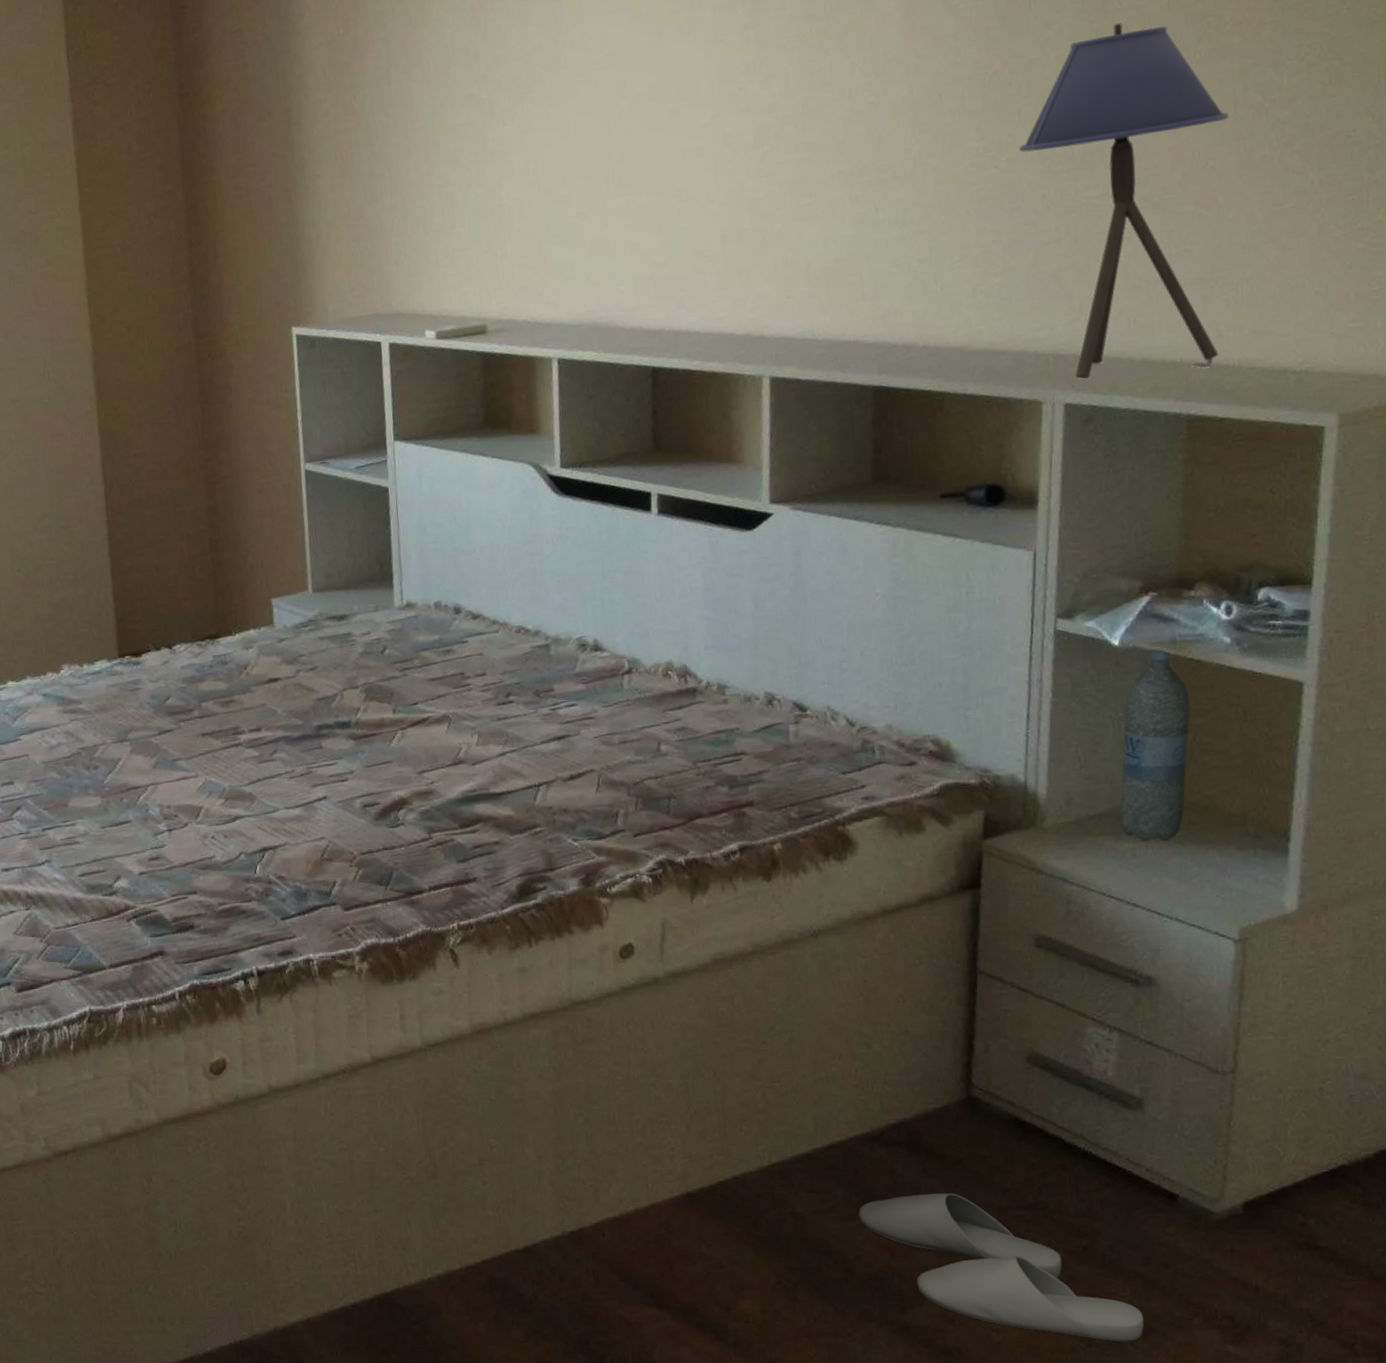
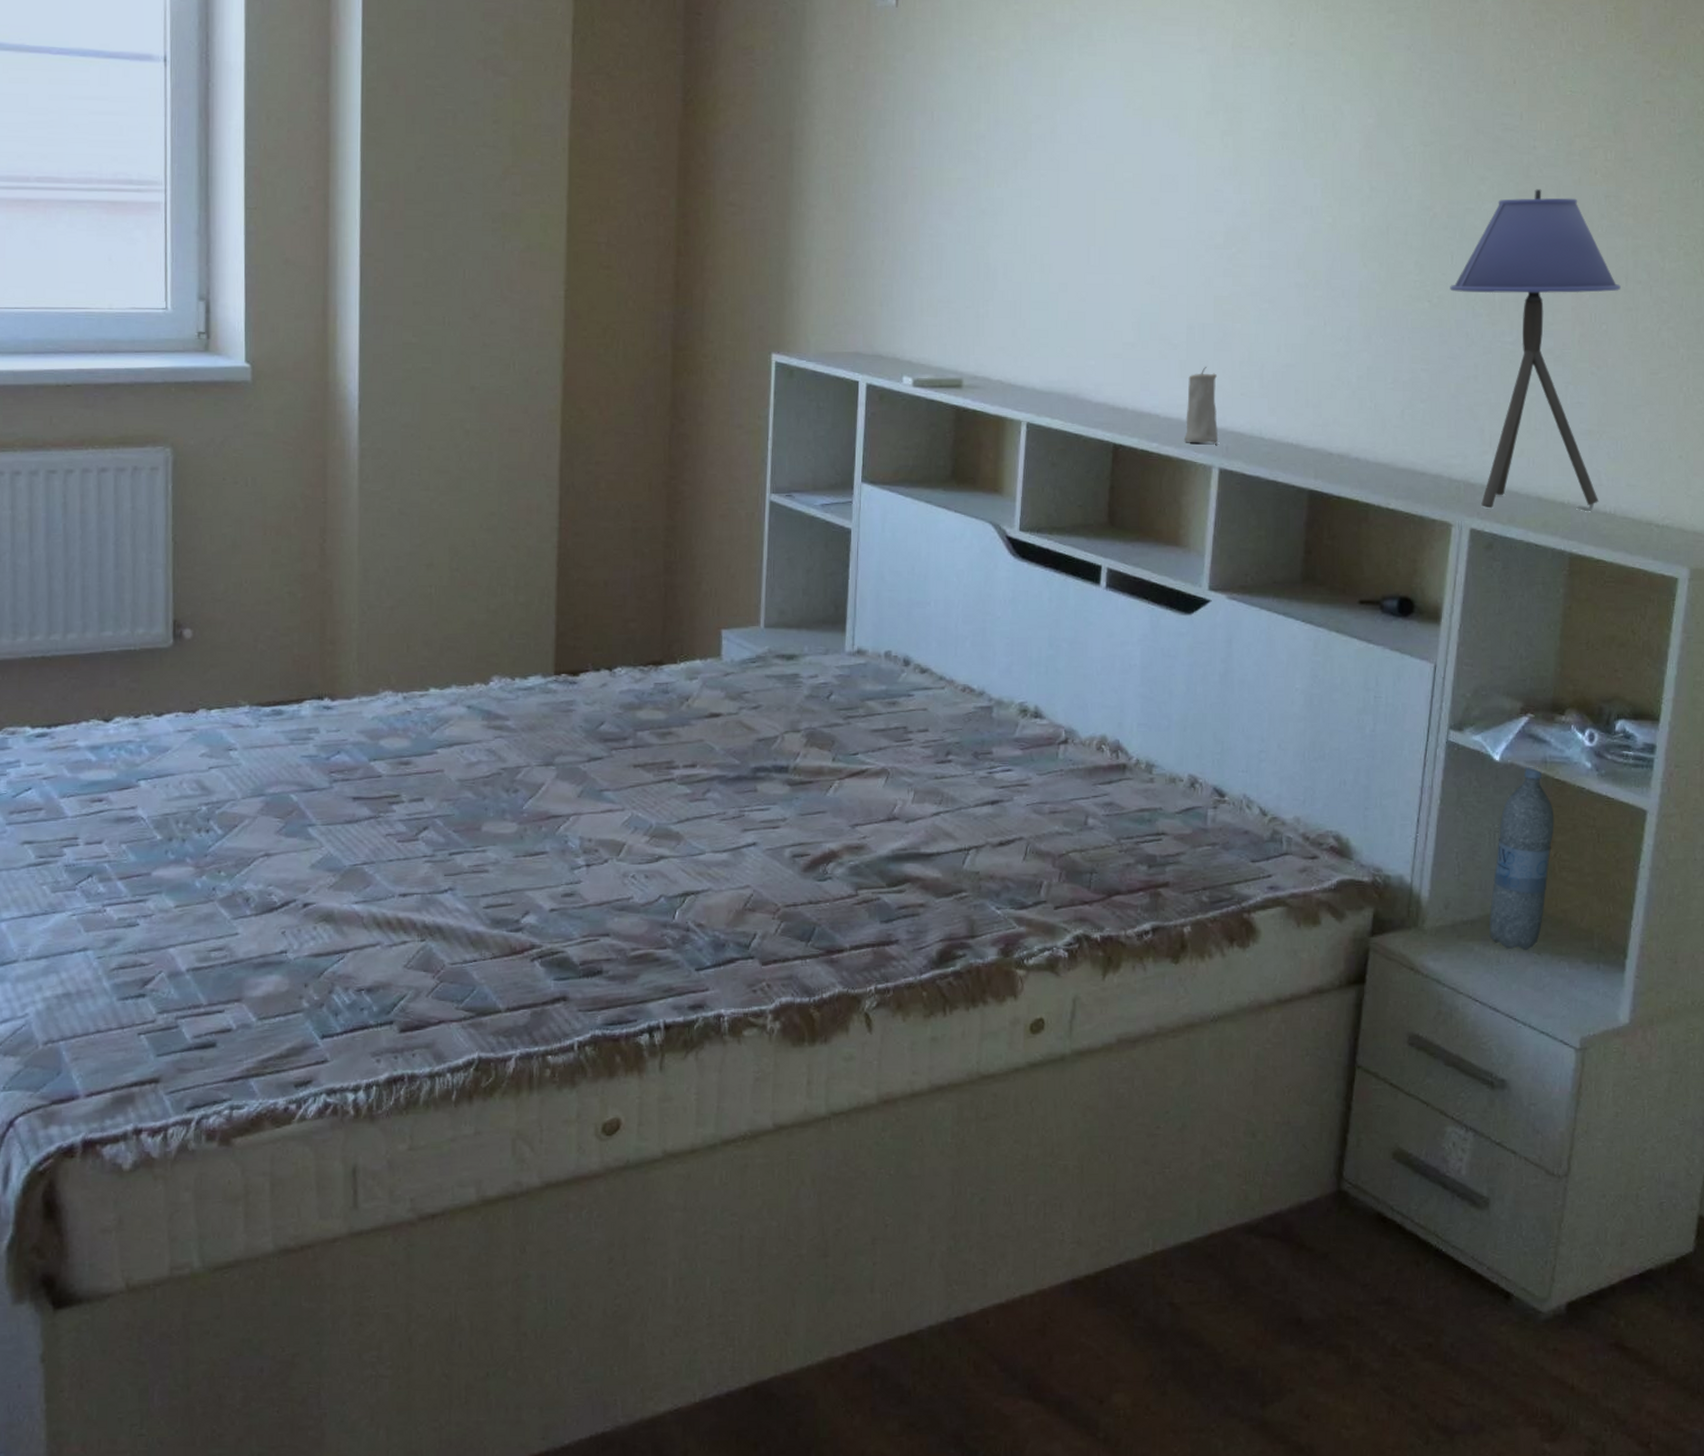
candle: none [727,274,767,356] -> present [1183,366,1219,444]
slippers: present [858,1193,1145,1342] -> none [1231,1287,1476,1440]

